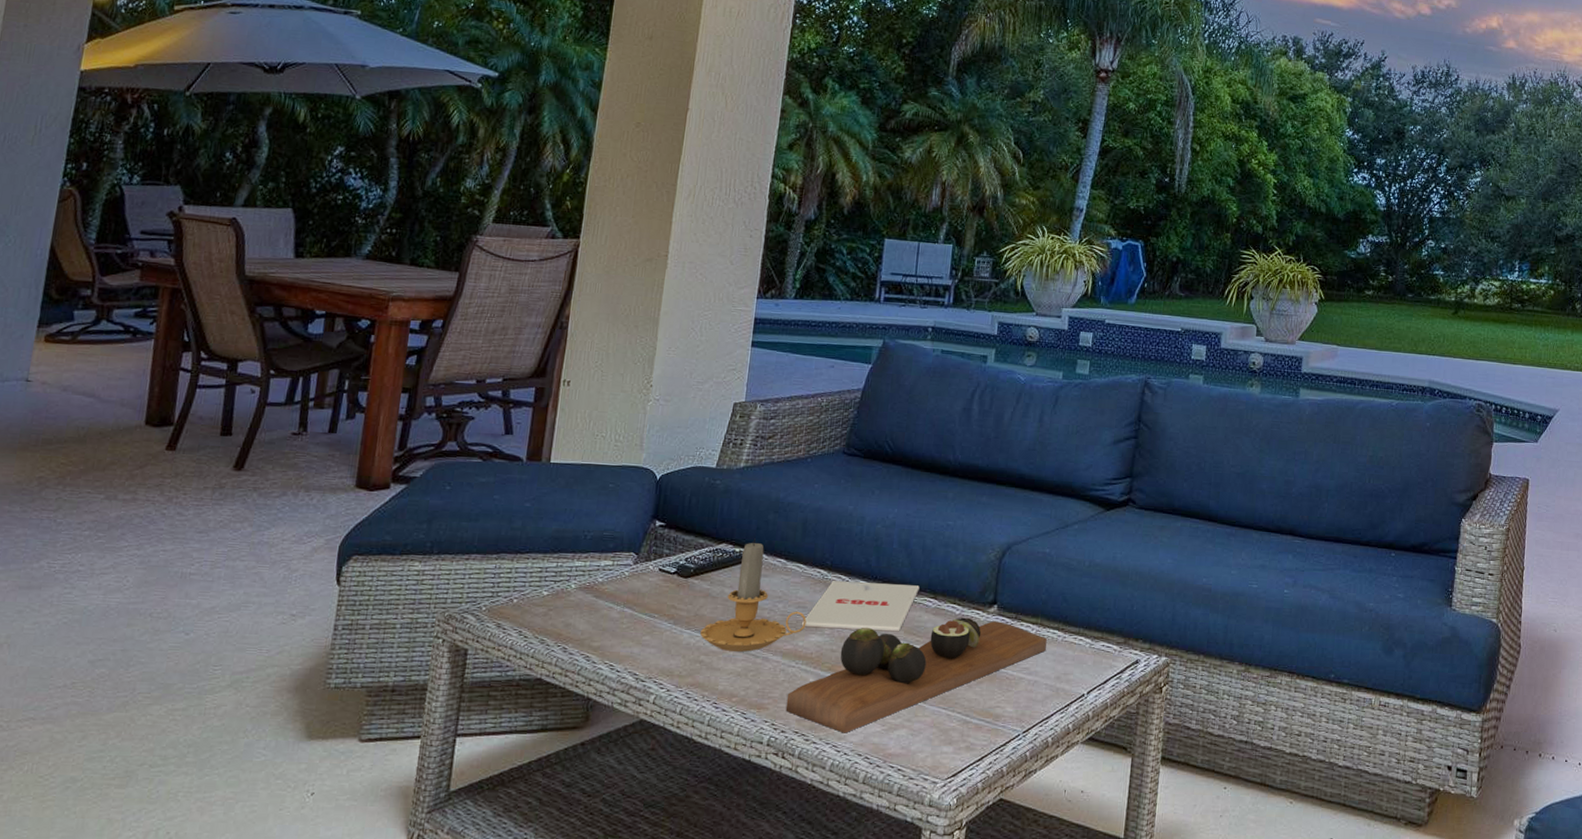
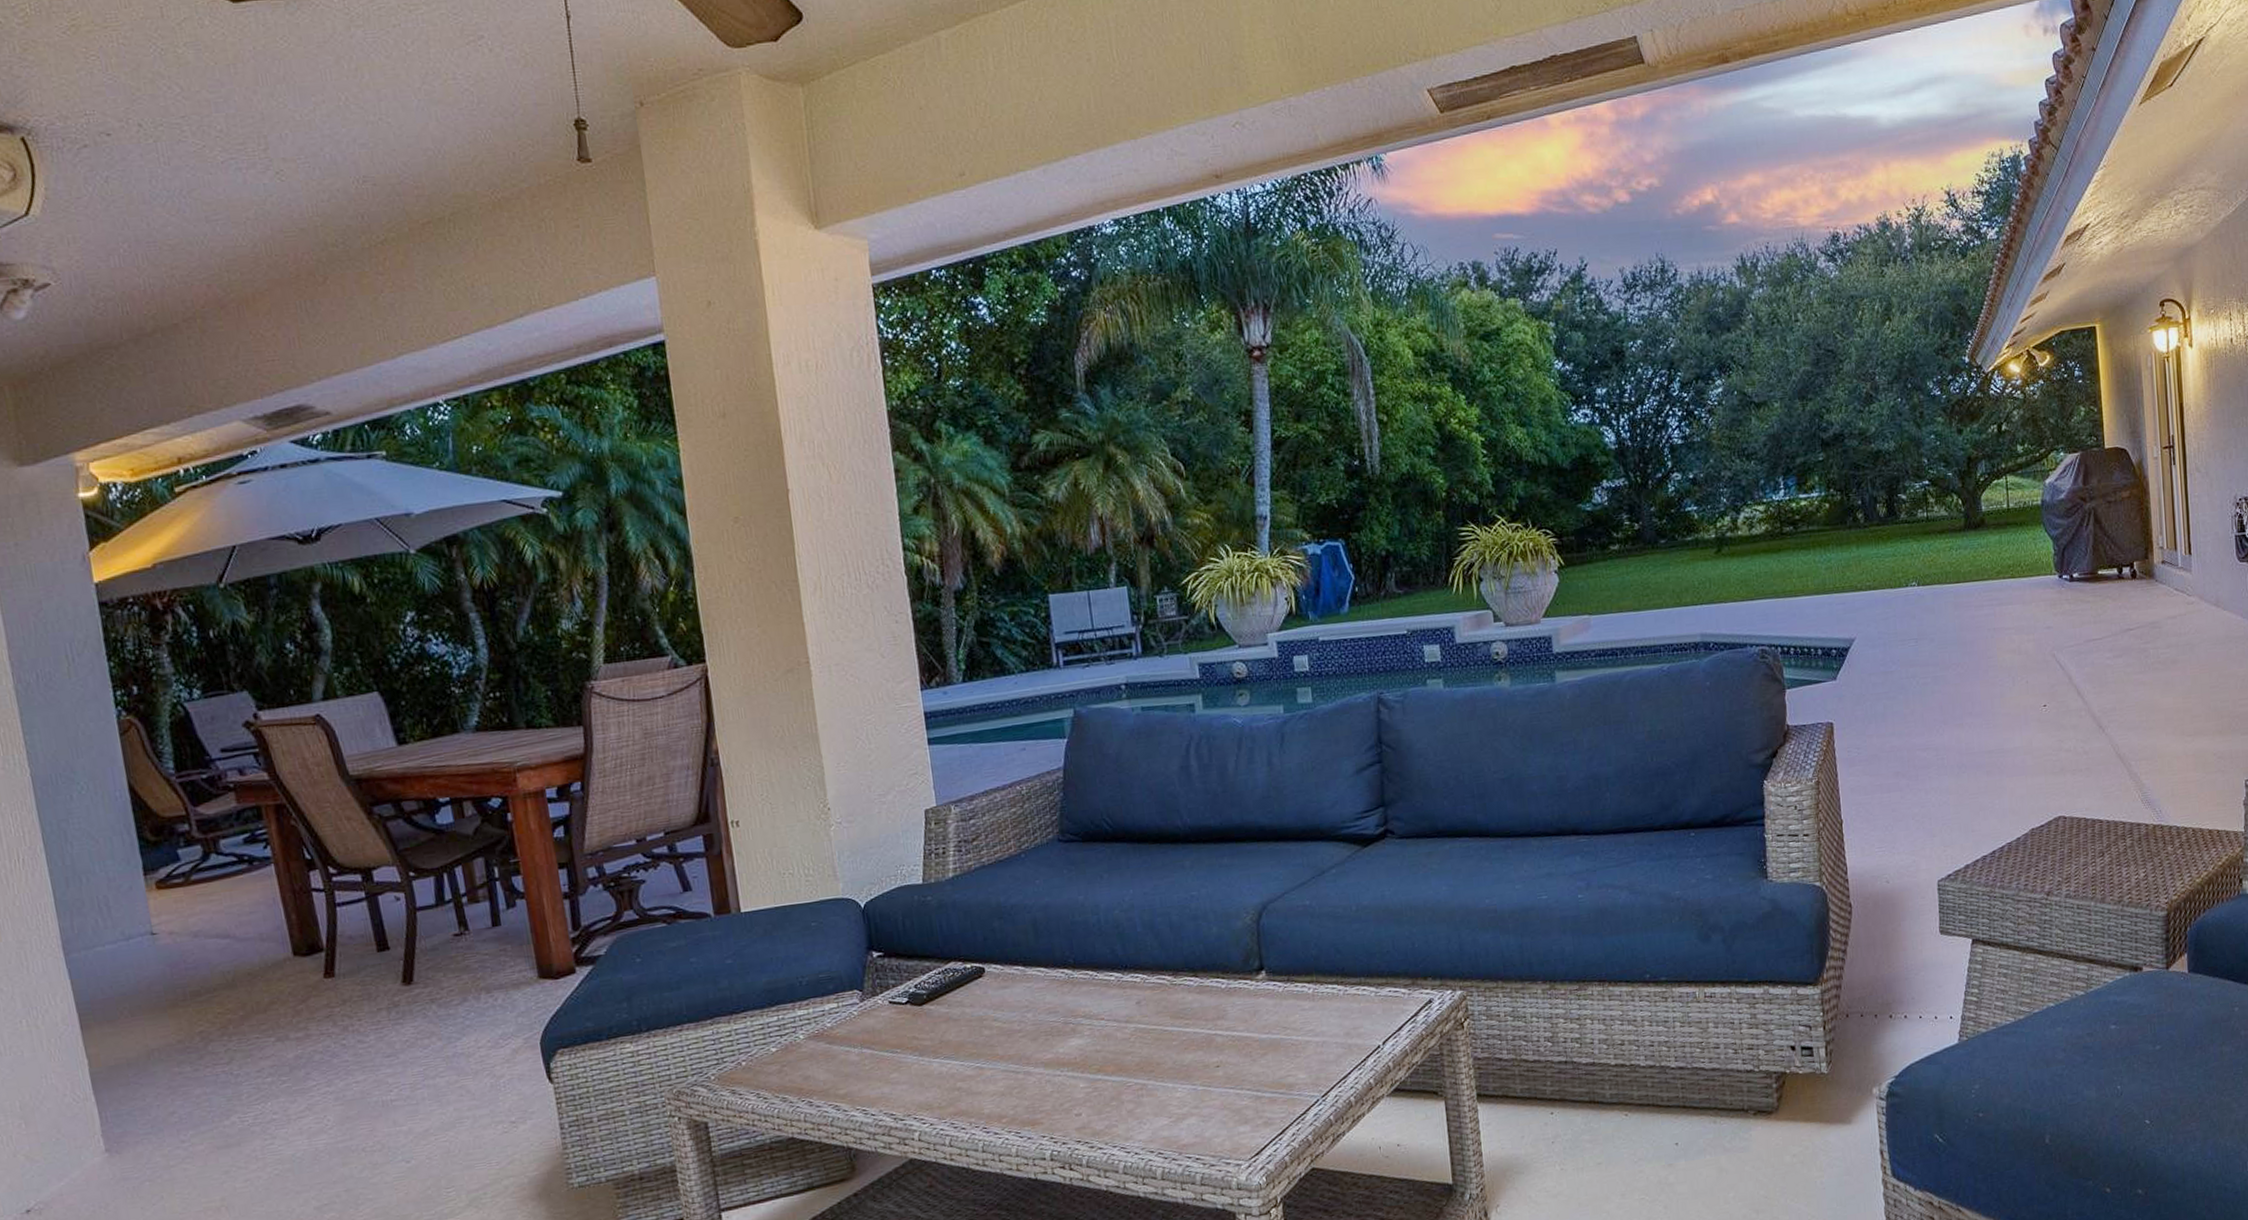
candle: present [700,538,807,652] -> none [950,950,1062,1073]
decorative tray: present [785,617,1047,733] -> none [1059,987,1328,1134]
magazine: present [801,581,920,632] -> none [1056,966,1176,1033]

